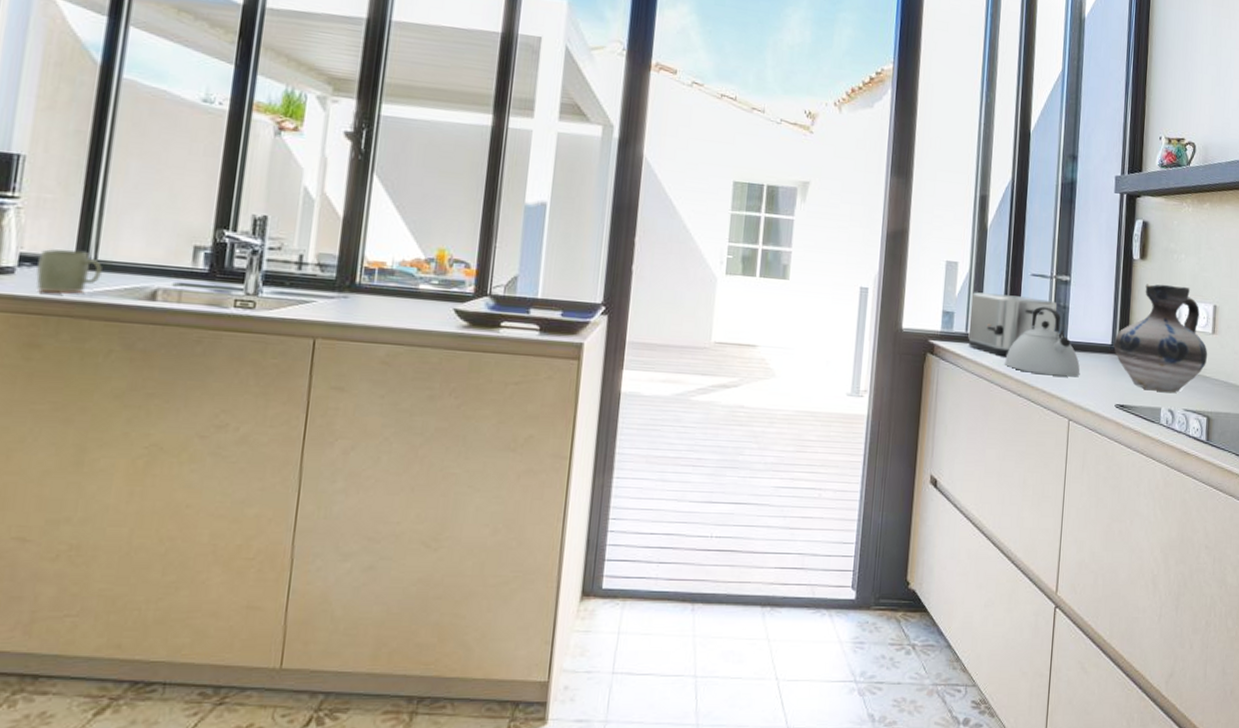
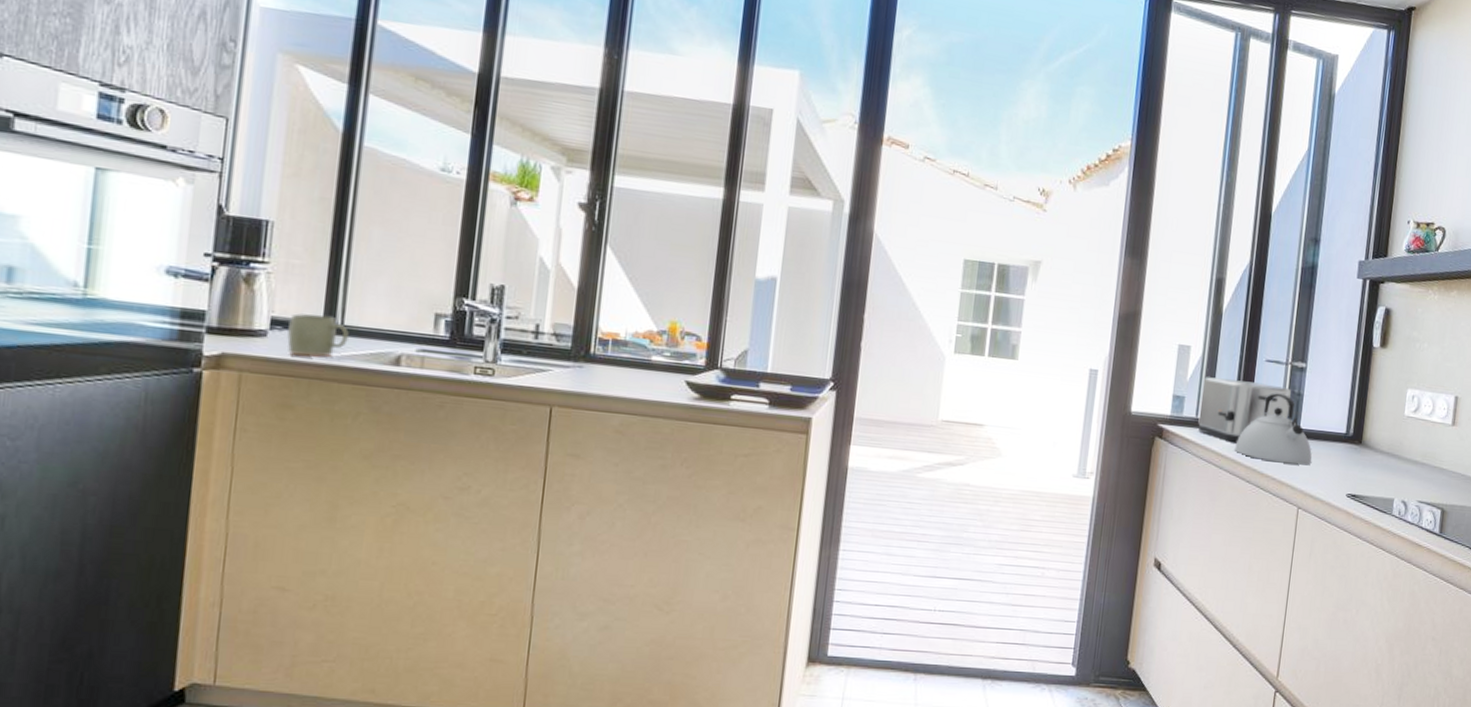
ceramic jug: present [1114,284,1208,393] -> none [1348,372,1446,484]

